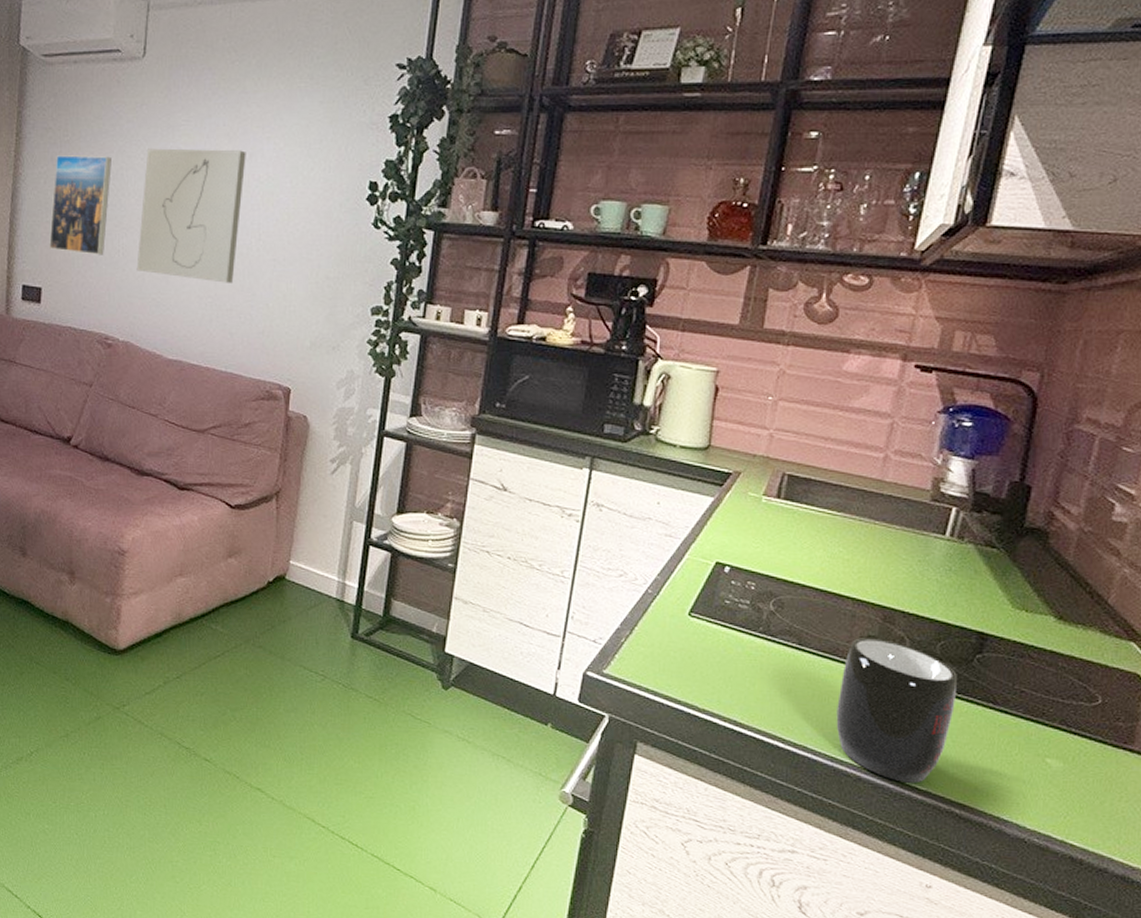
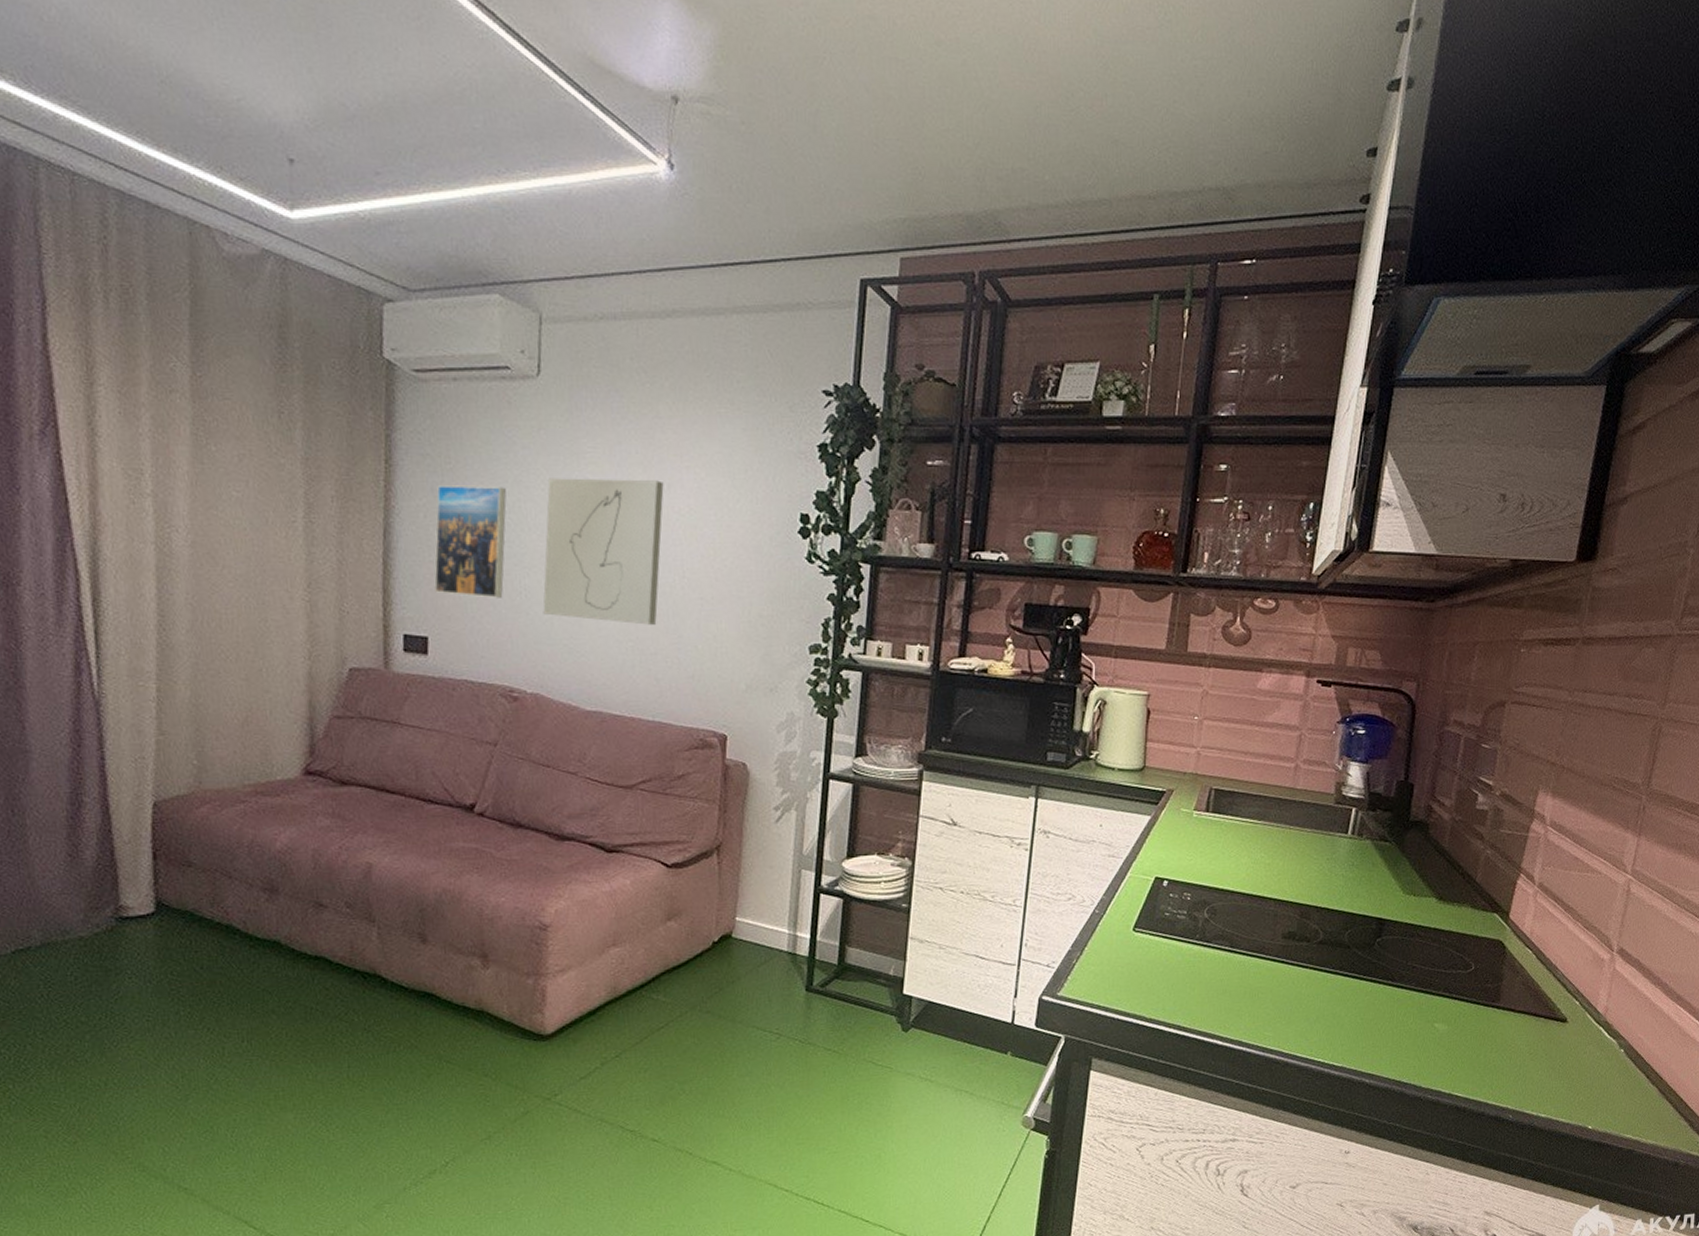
mug: present [836,638,957,783] -> none [1265,934,1362,1062]

